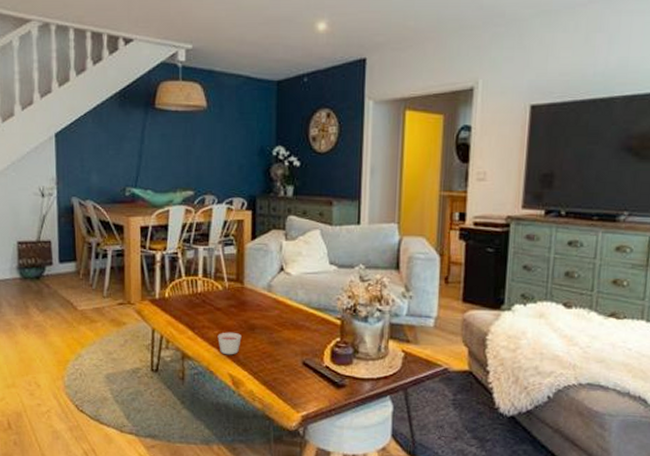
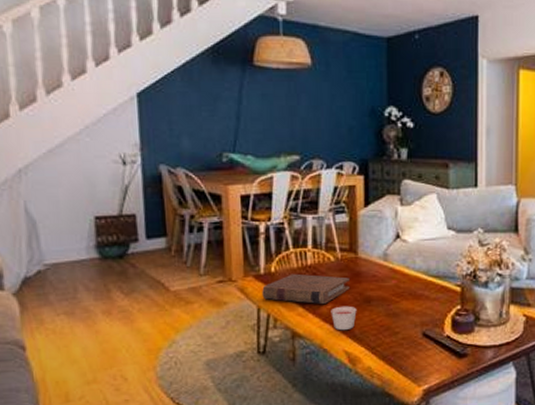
book: none [157,299,235,329] -> present [262,273,350,304]

